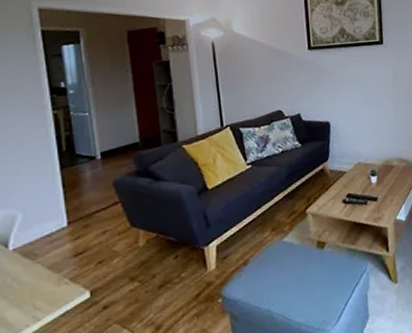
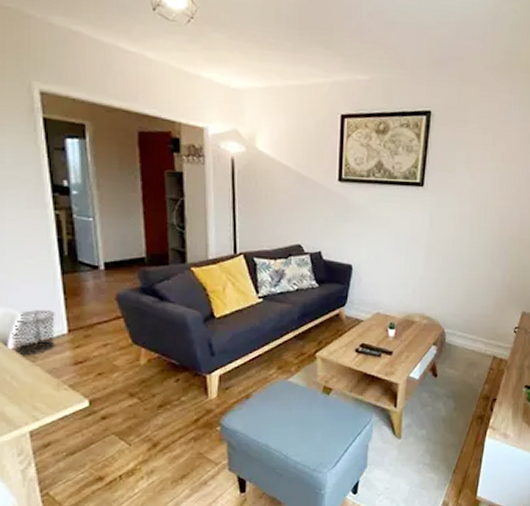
waste bin: none [13,206,55,256] -> present [12,310,55,356]

